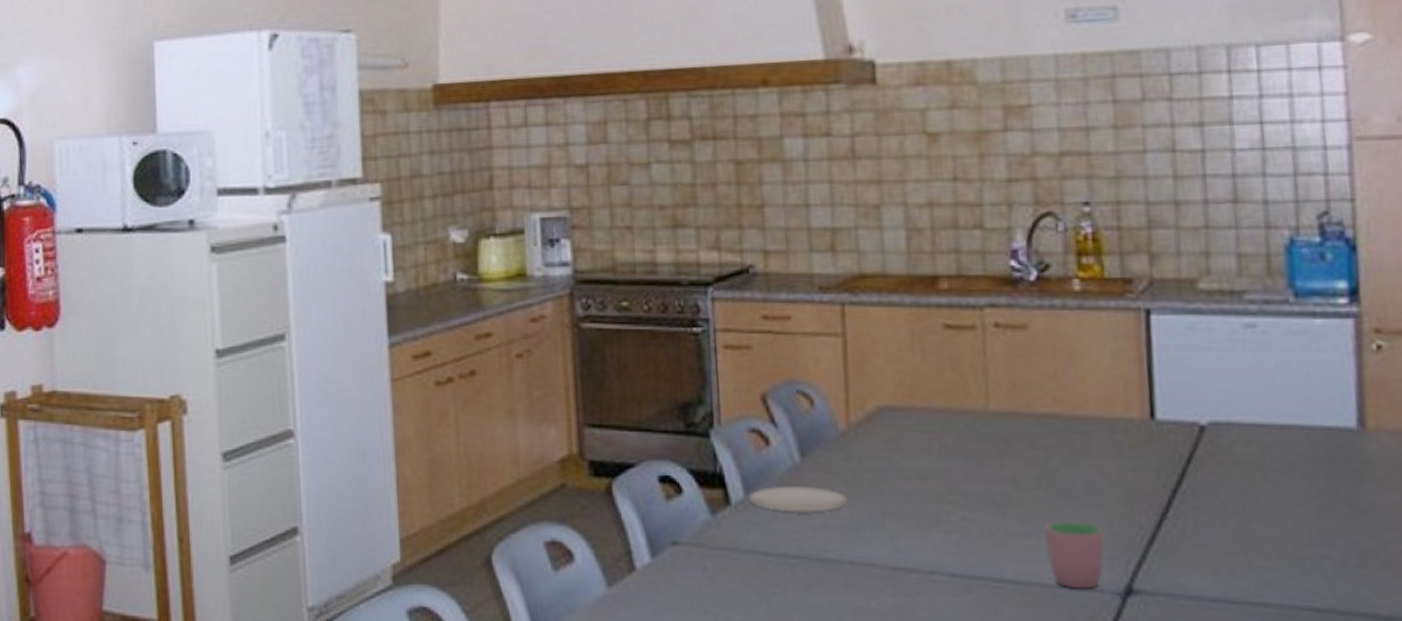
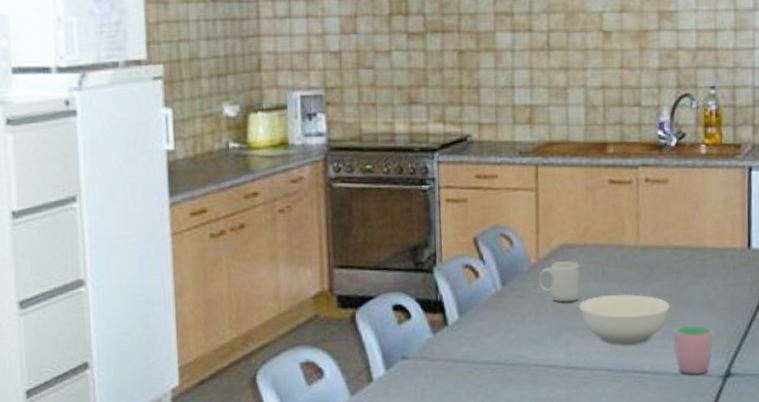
plate: present [749,485,848,513] -> none [462,308,536,329]
cup: none [849,427,909,482] -> present [538,260,581,303]
bowl: none [907,476,1039,543] -> present [578,294,671,345]

